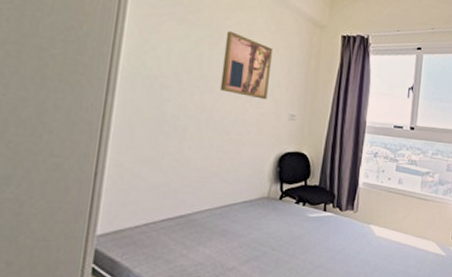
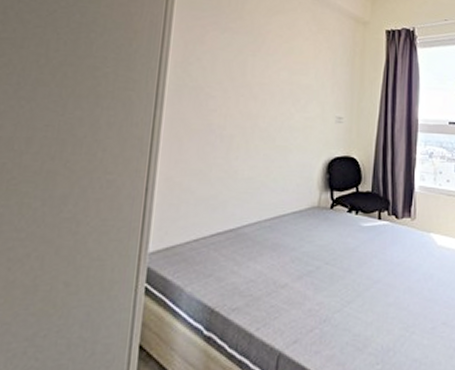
wall art: present [220,31,273,100] -> none [264,36,316,103]

